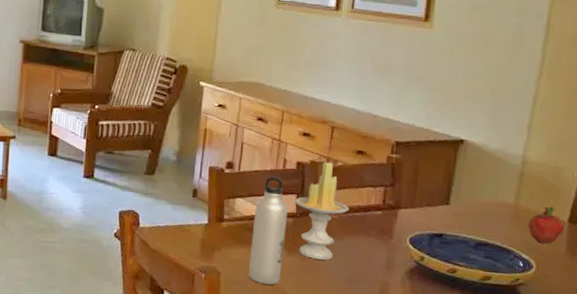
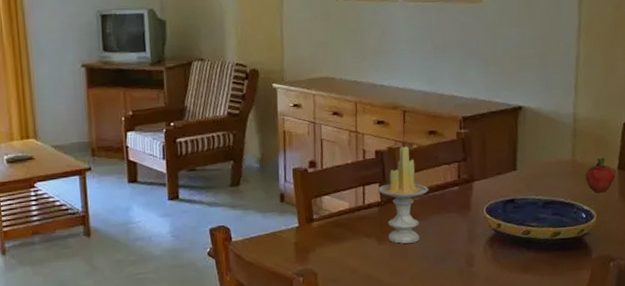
water bottle: present [249,176,288,285] -> none [341,168,374,277]

